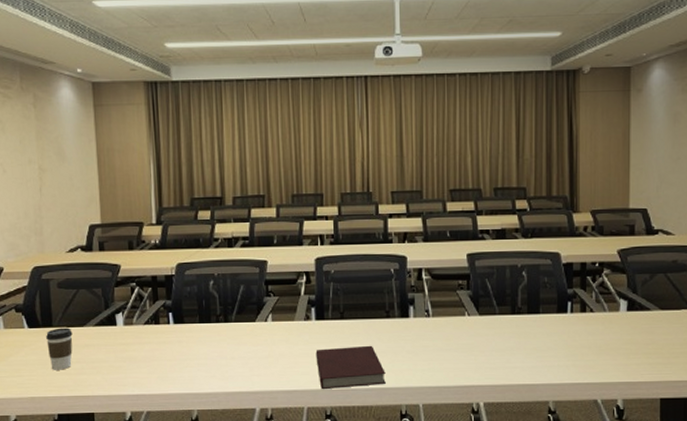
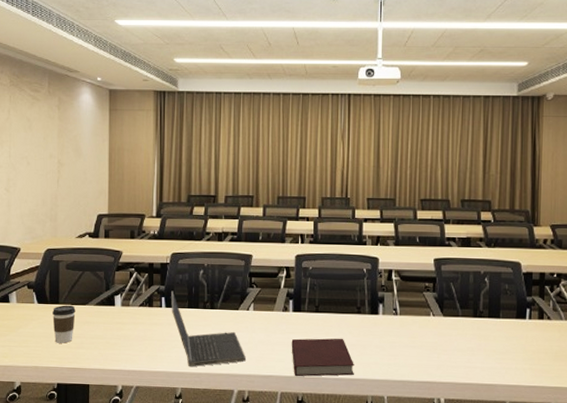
laptop computer: none [179,305,267,387] -> present [171,291,246,367]

